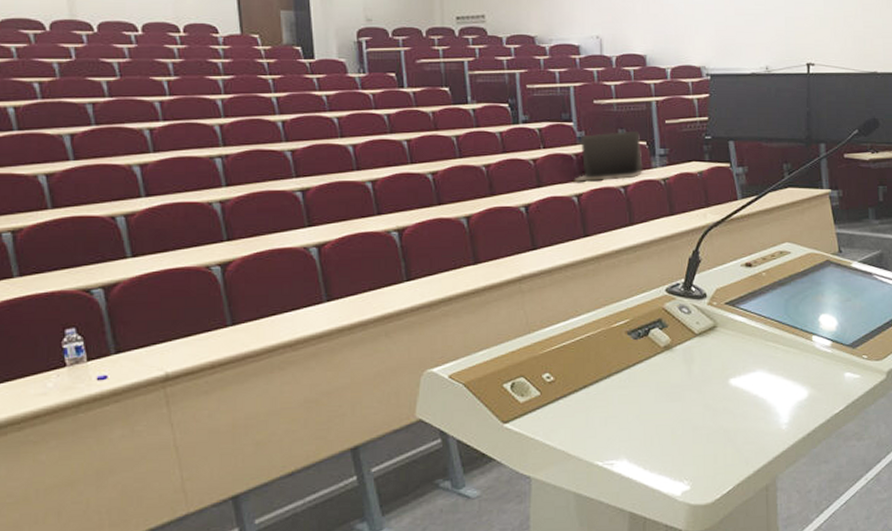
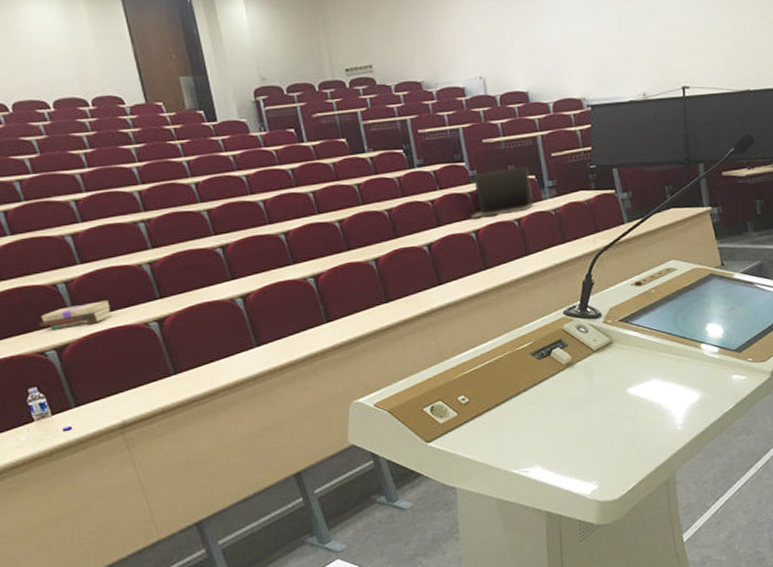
books: none [89,238,171,268] -> present [39,300,112,332]

